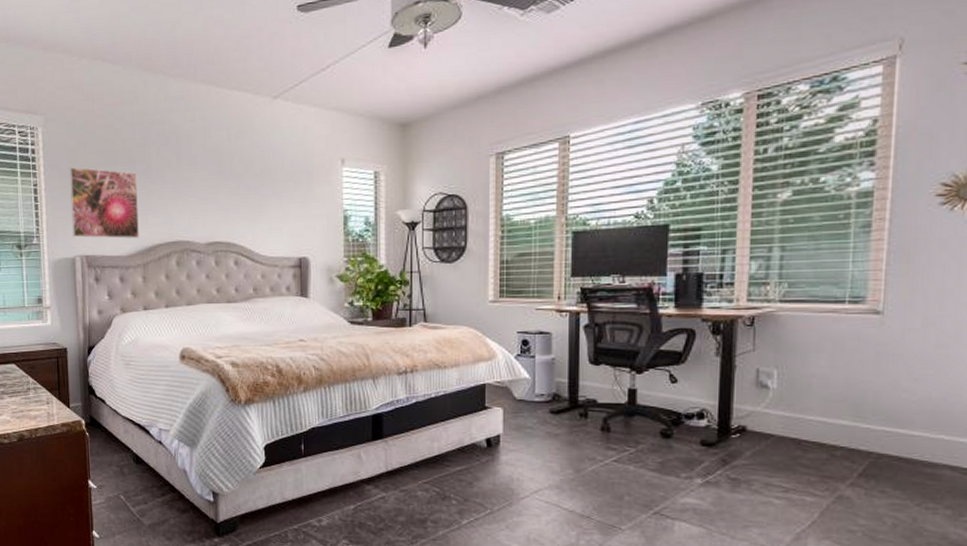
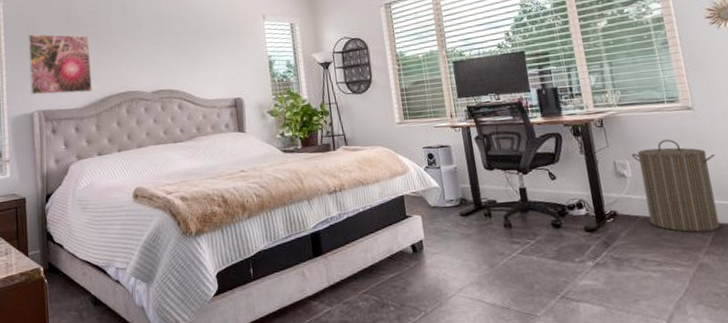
laundry hamper: none [782,349,898,461] -> present [631,139,720,232]

